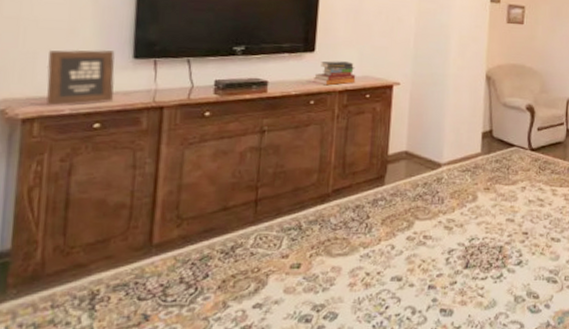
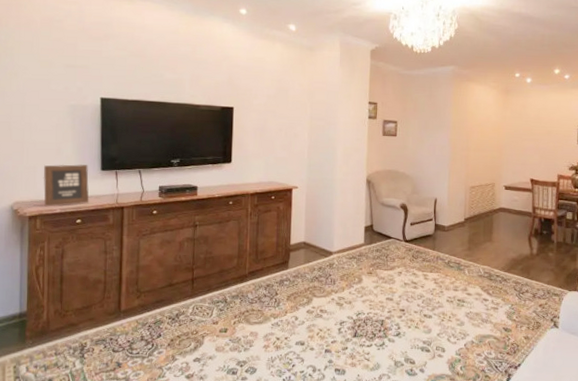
books: present [312,61,356,86] -> none [230,170,264,190]

